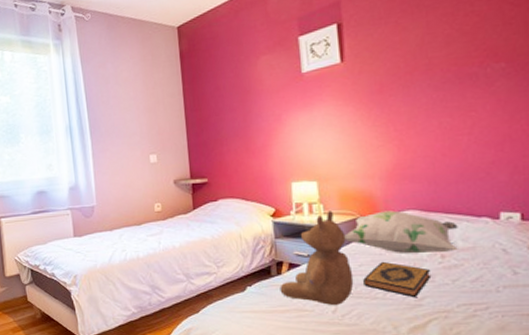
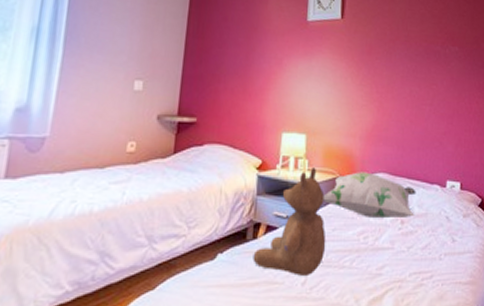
hardback book: present [363,261,432,297] -> none [334,225,392,265]

